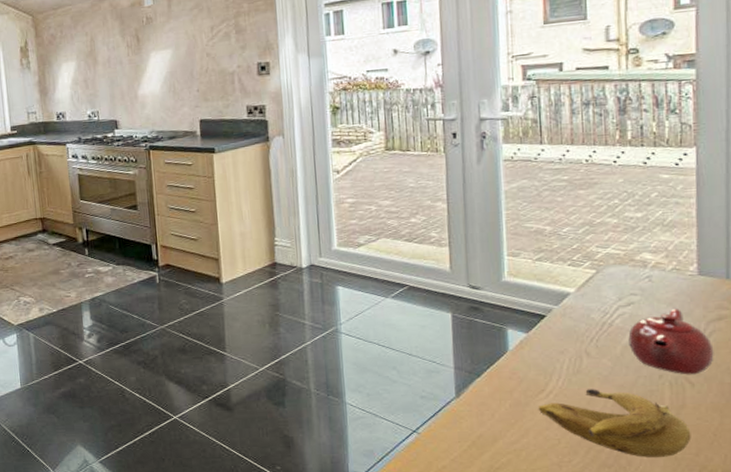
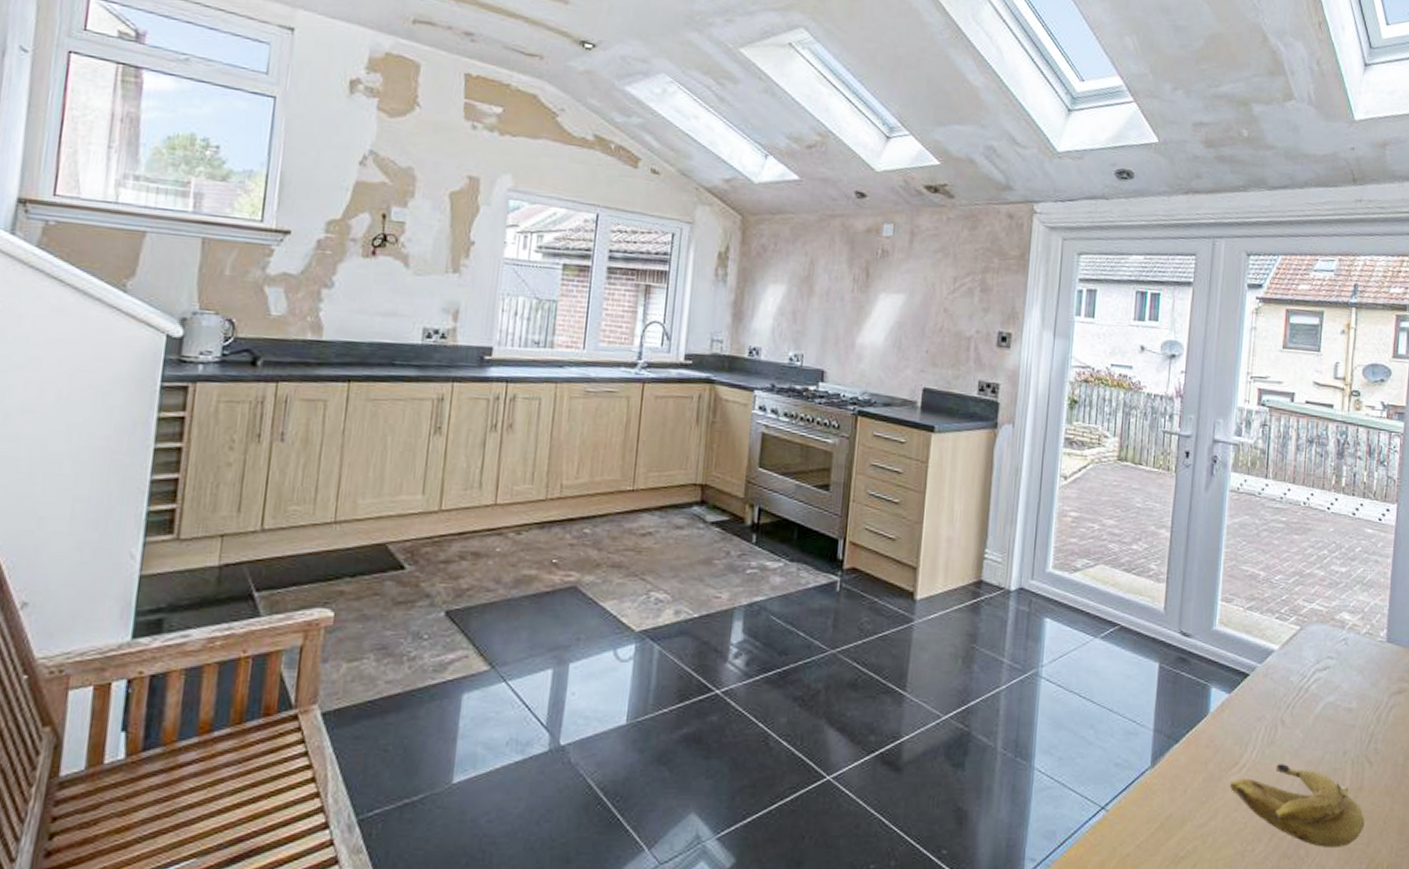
teapot: present [628,309,714,375] -> none [1320,677,1393,753]

